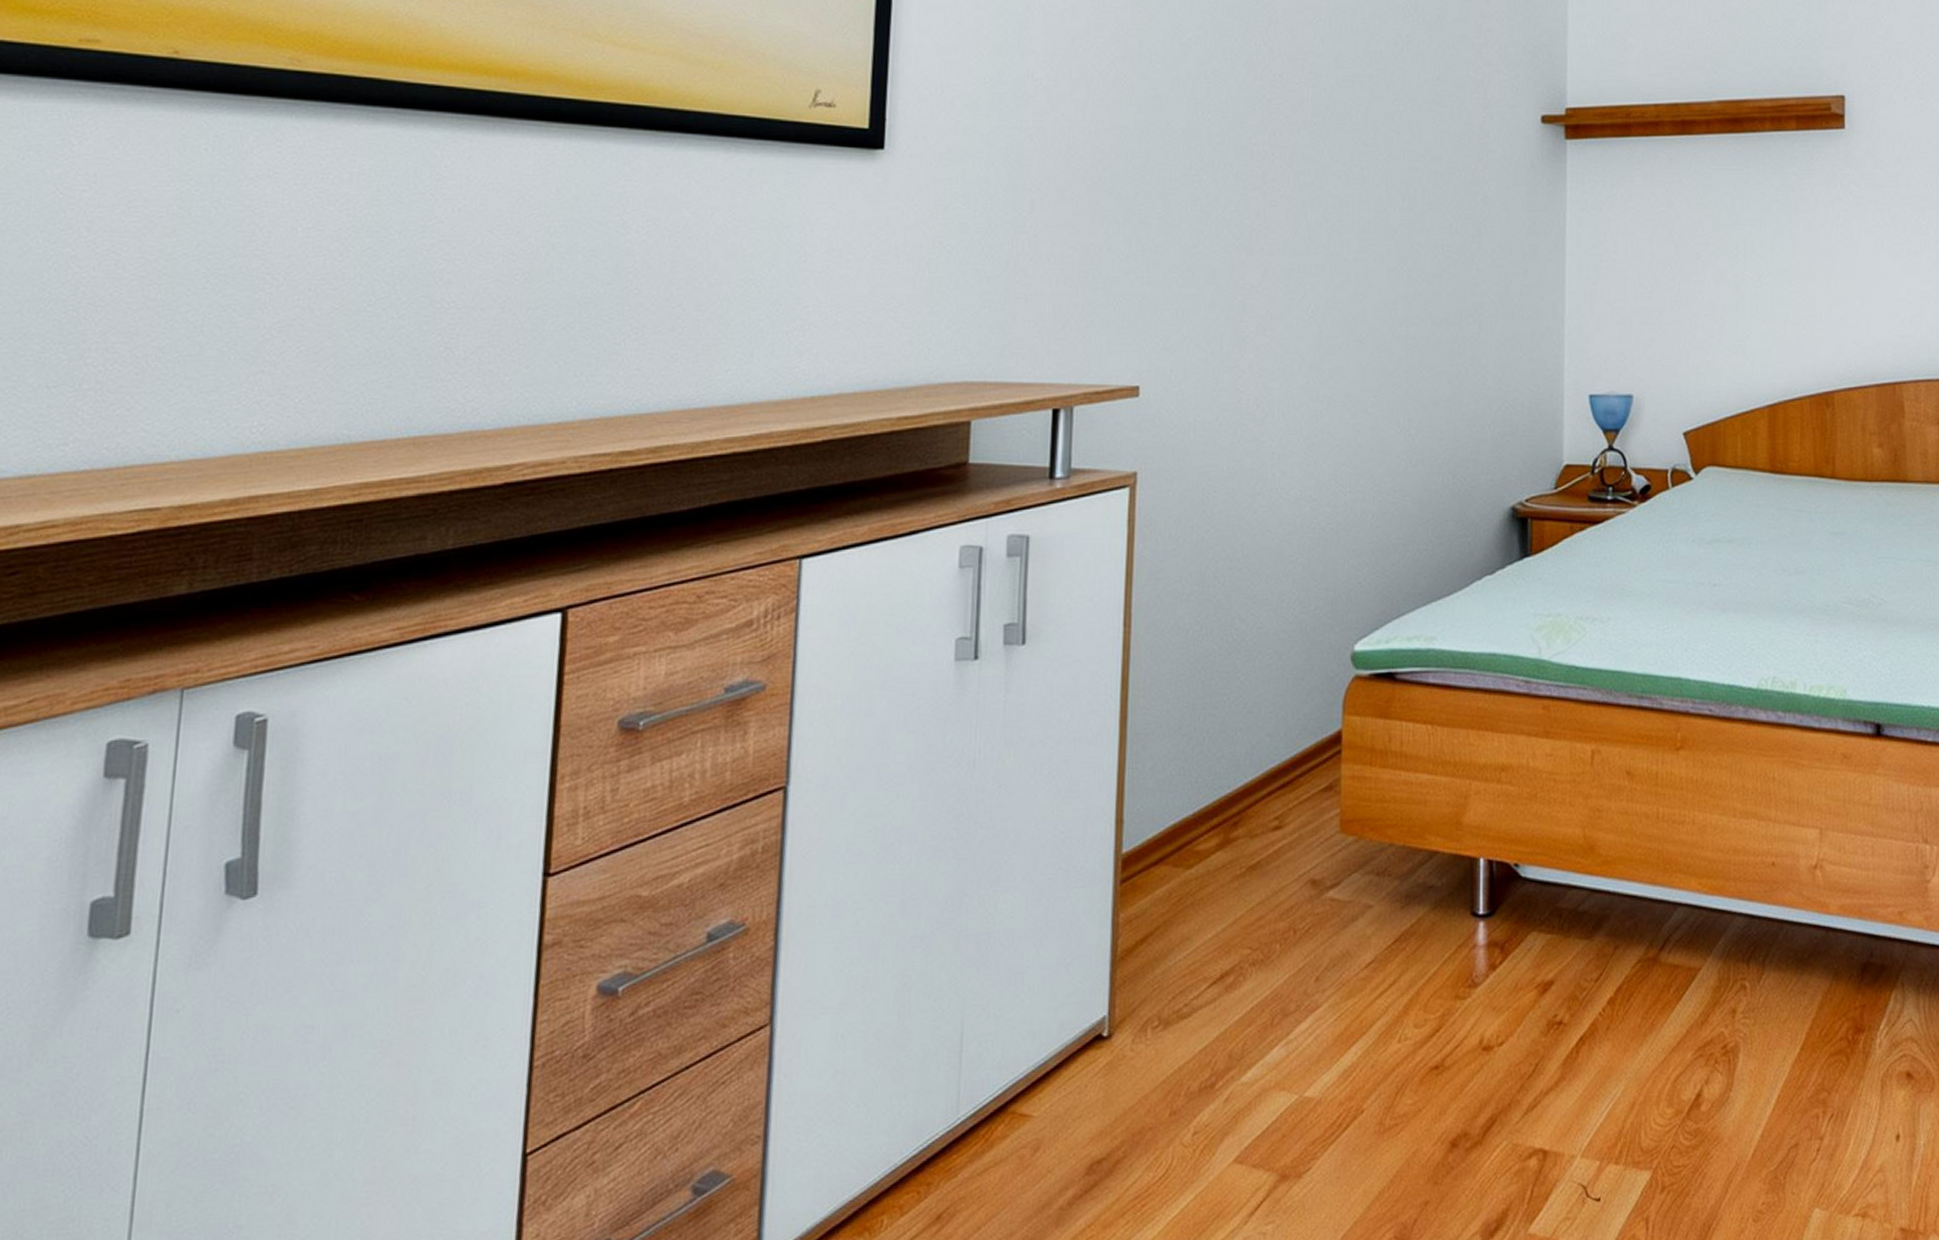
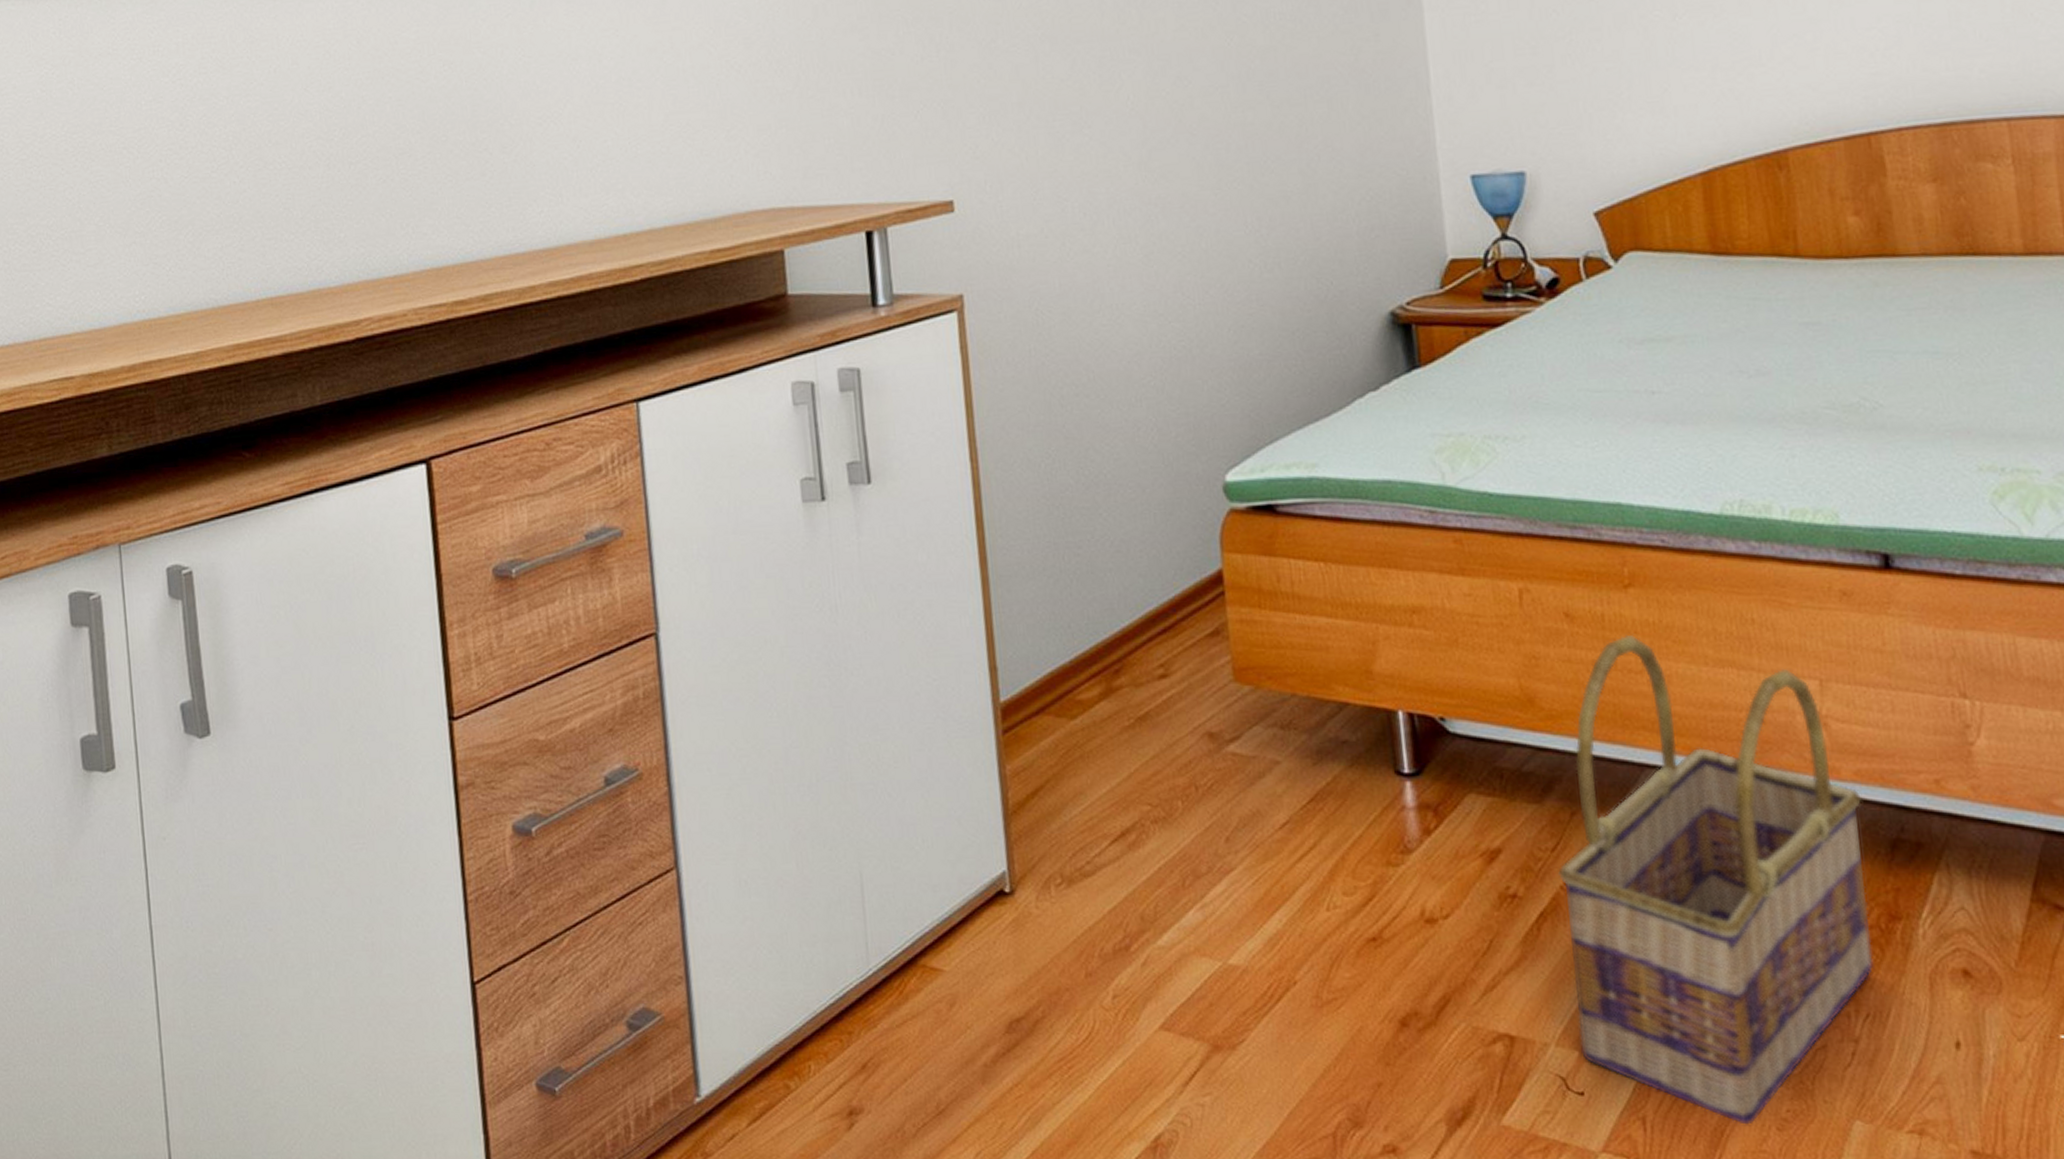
basket: none [1599,790,1844,1219] -> present [1558,634,1873,1125]

